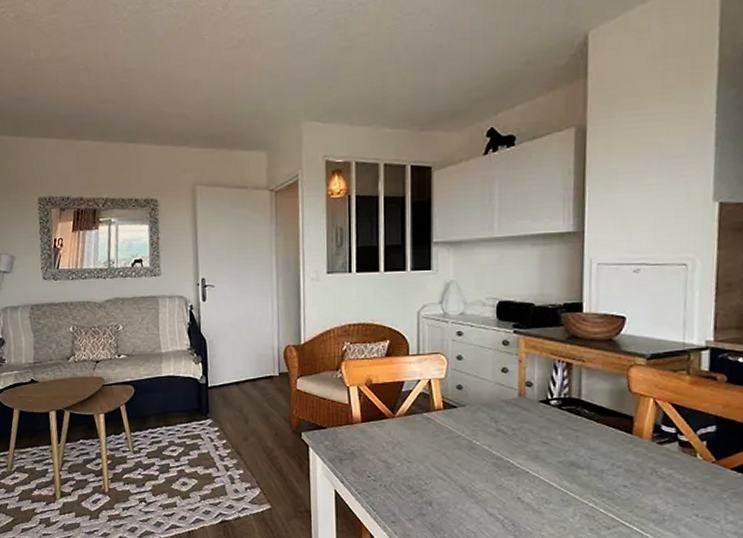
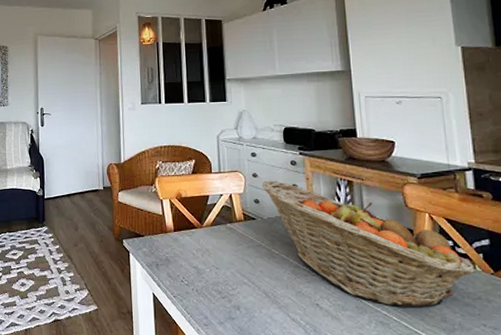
fruit basket: none [466,363,697,499] -> present [261,180,477,308]

